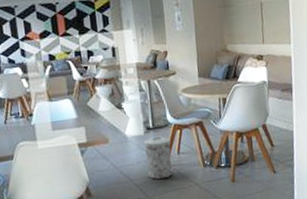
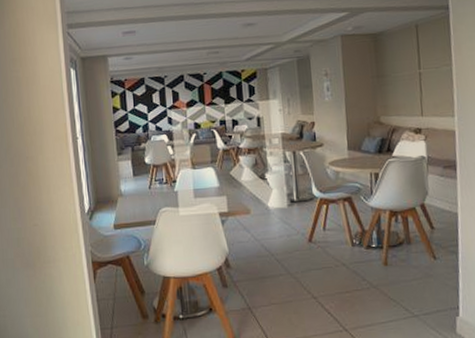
trash can: present [143,137,172,180] -> none [286,211,317,256]

